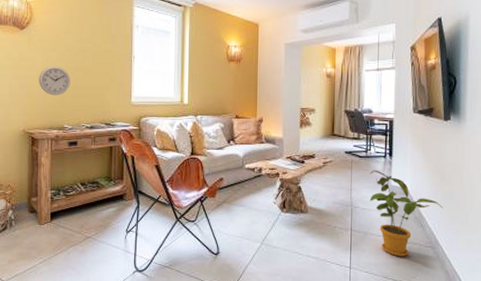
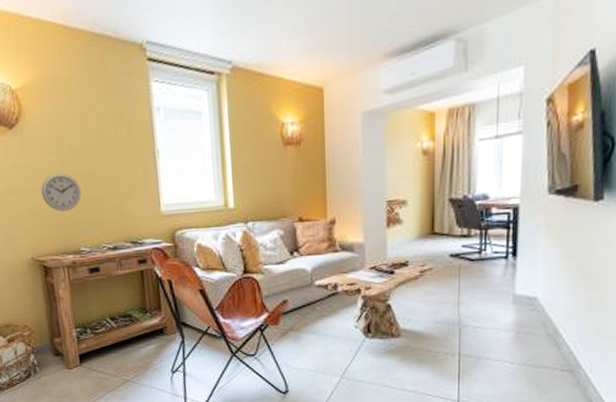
house plant: present [369,170,443,256] -> none [484,275,588,384]

